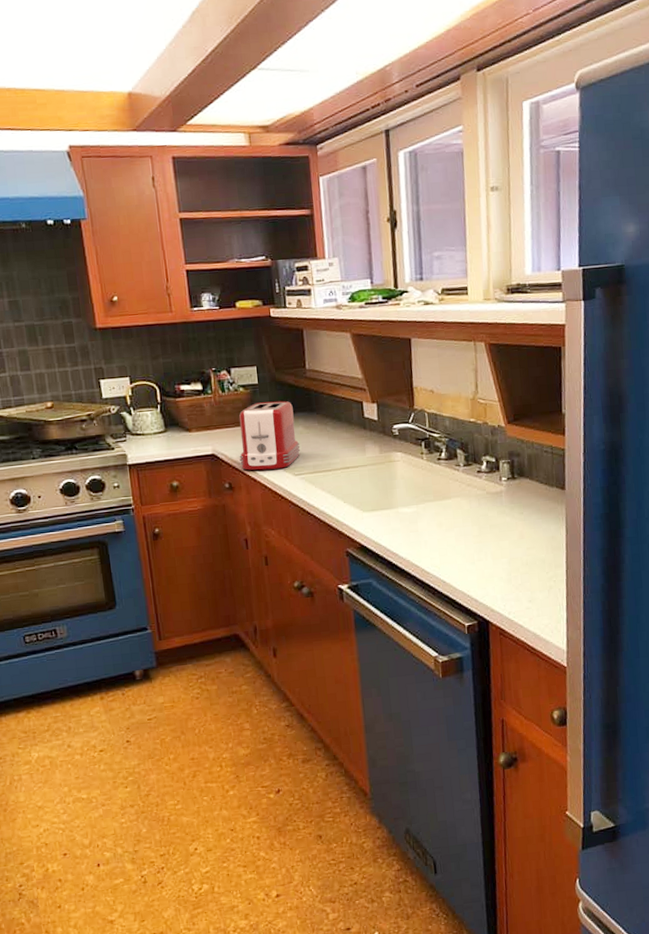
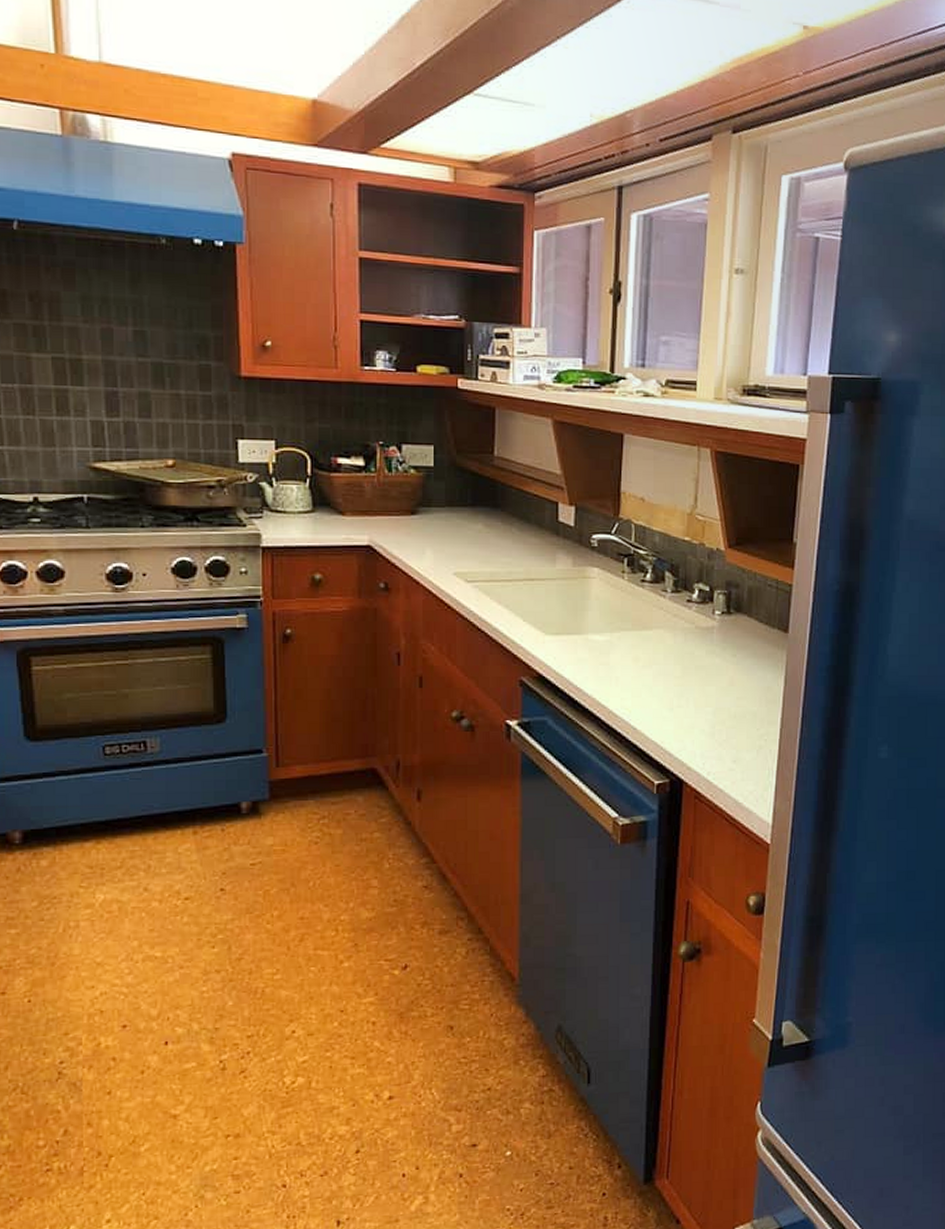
toaster: present [239,400,301,471] -> none [401,489,477,572]

